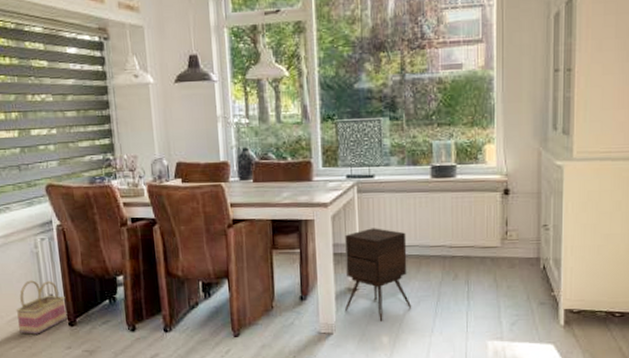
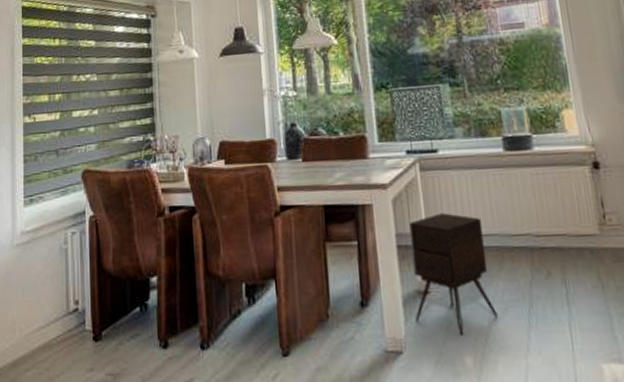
basket: present [15,280,67,335] -> none [36,283,92,352]

